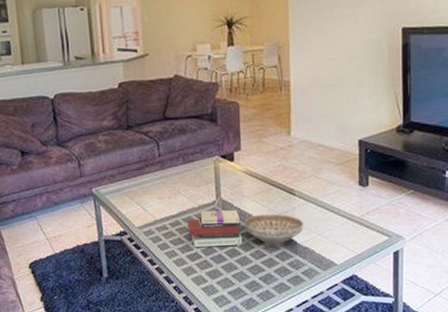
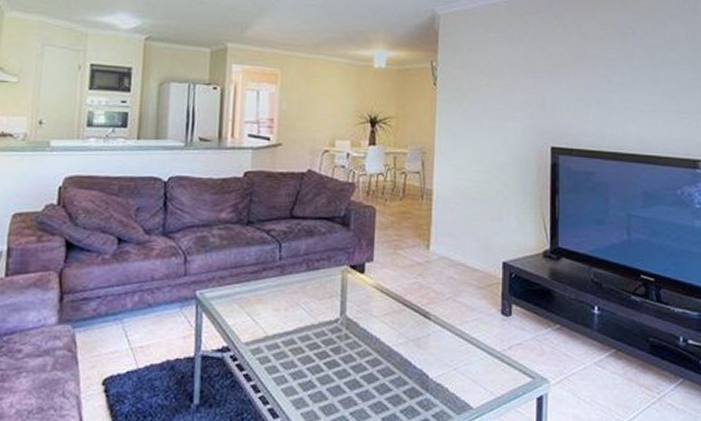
books: present [186,210,243,248] -> none [303,329,367,377]
decorative bowl: present [244,213,303,248] -> none [370,339,437,381]

